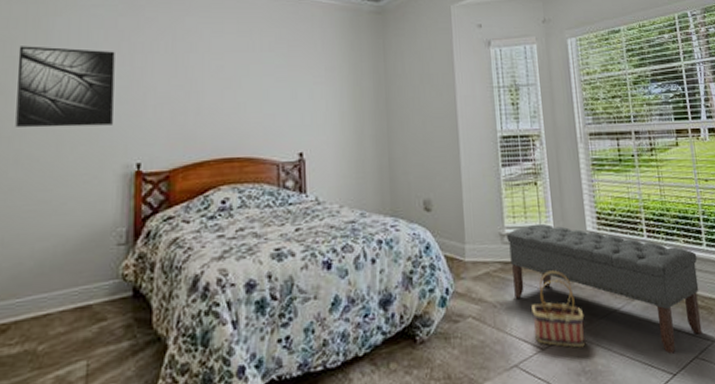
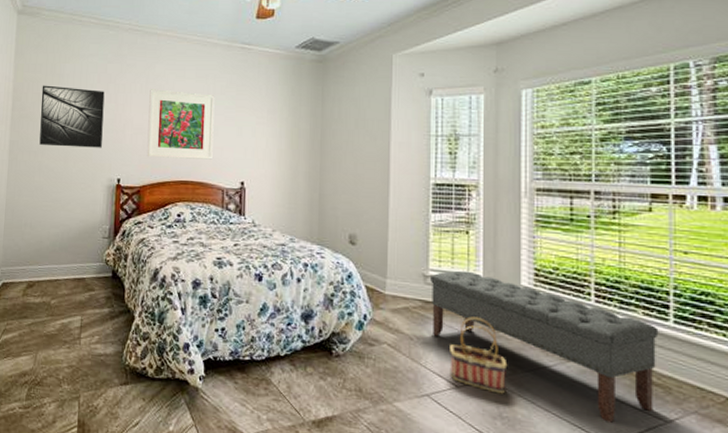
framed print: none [177,47,263,133] -> present [146,89,215,160]

